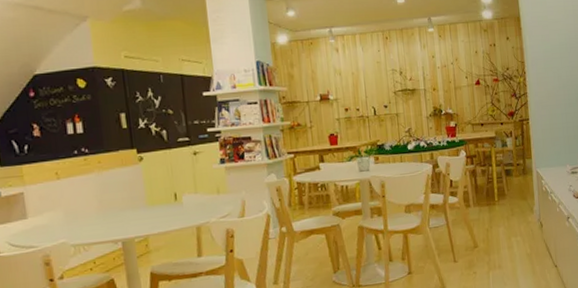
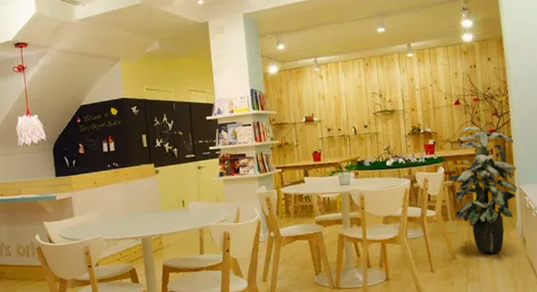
indoor plant: none [468,107,535,239] -> present [446,126,518,253]

